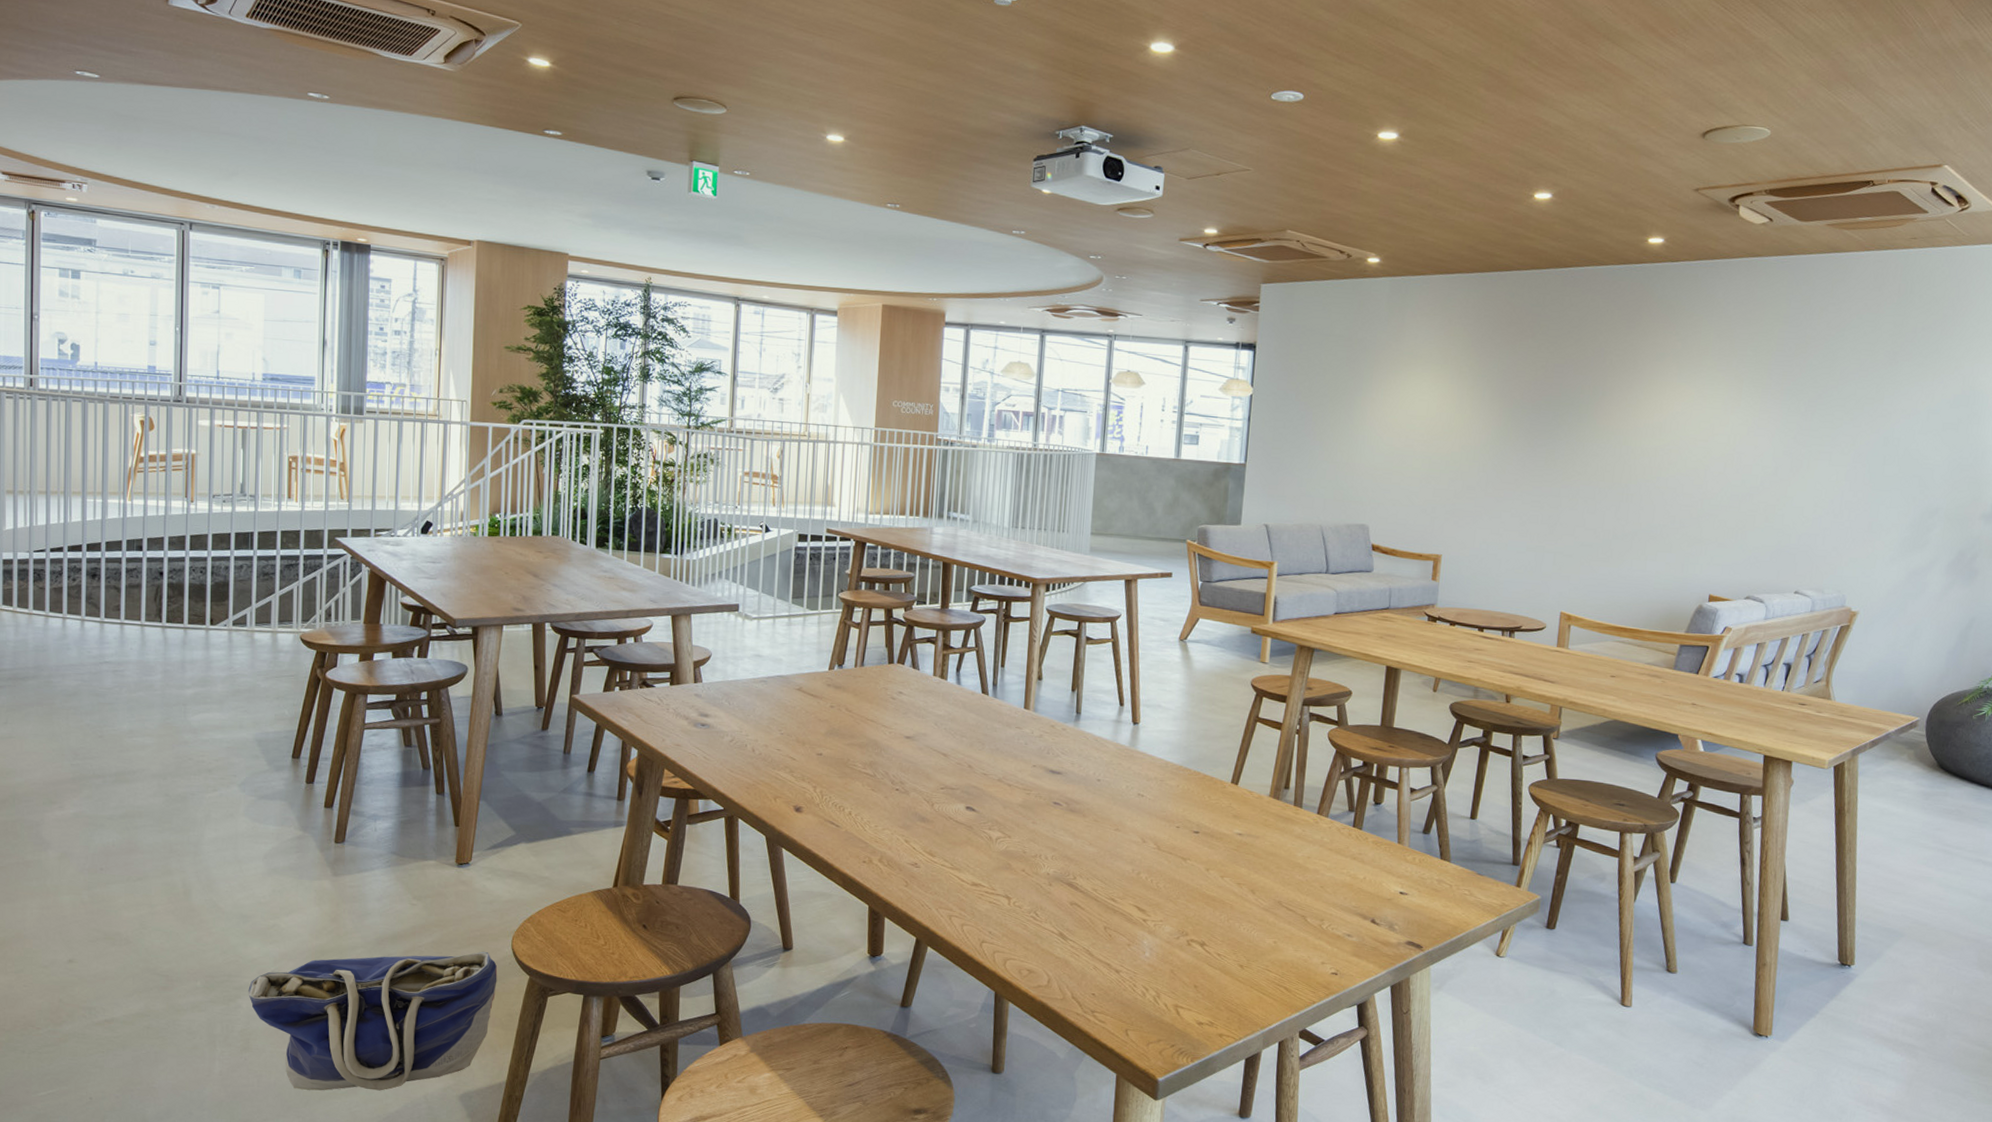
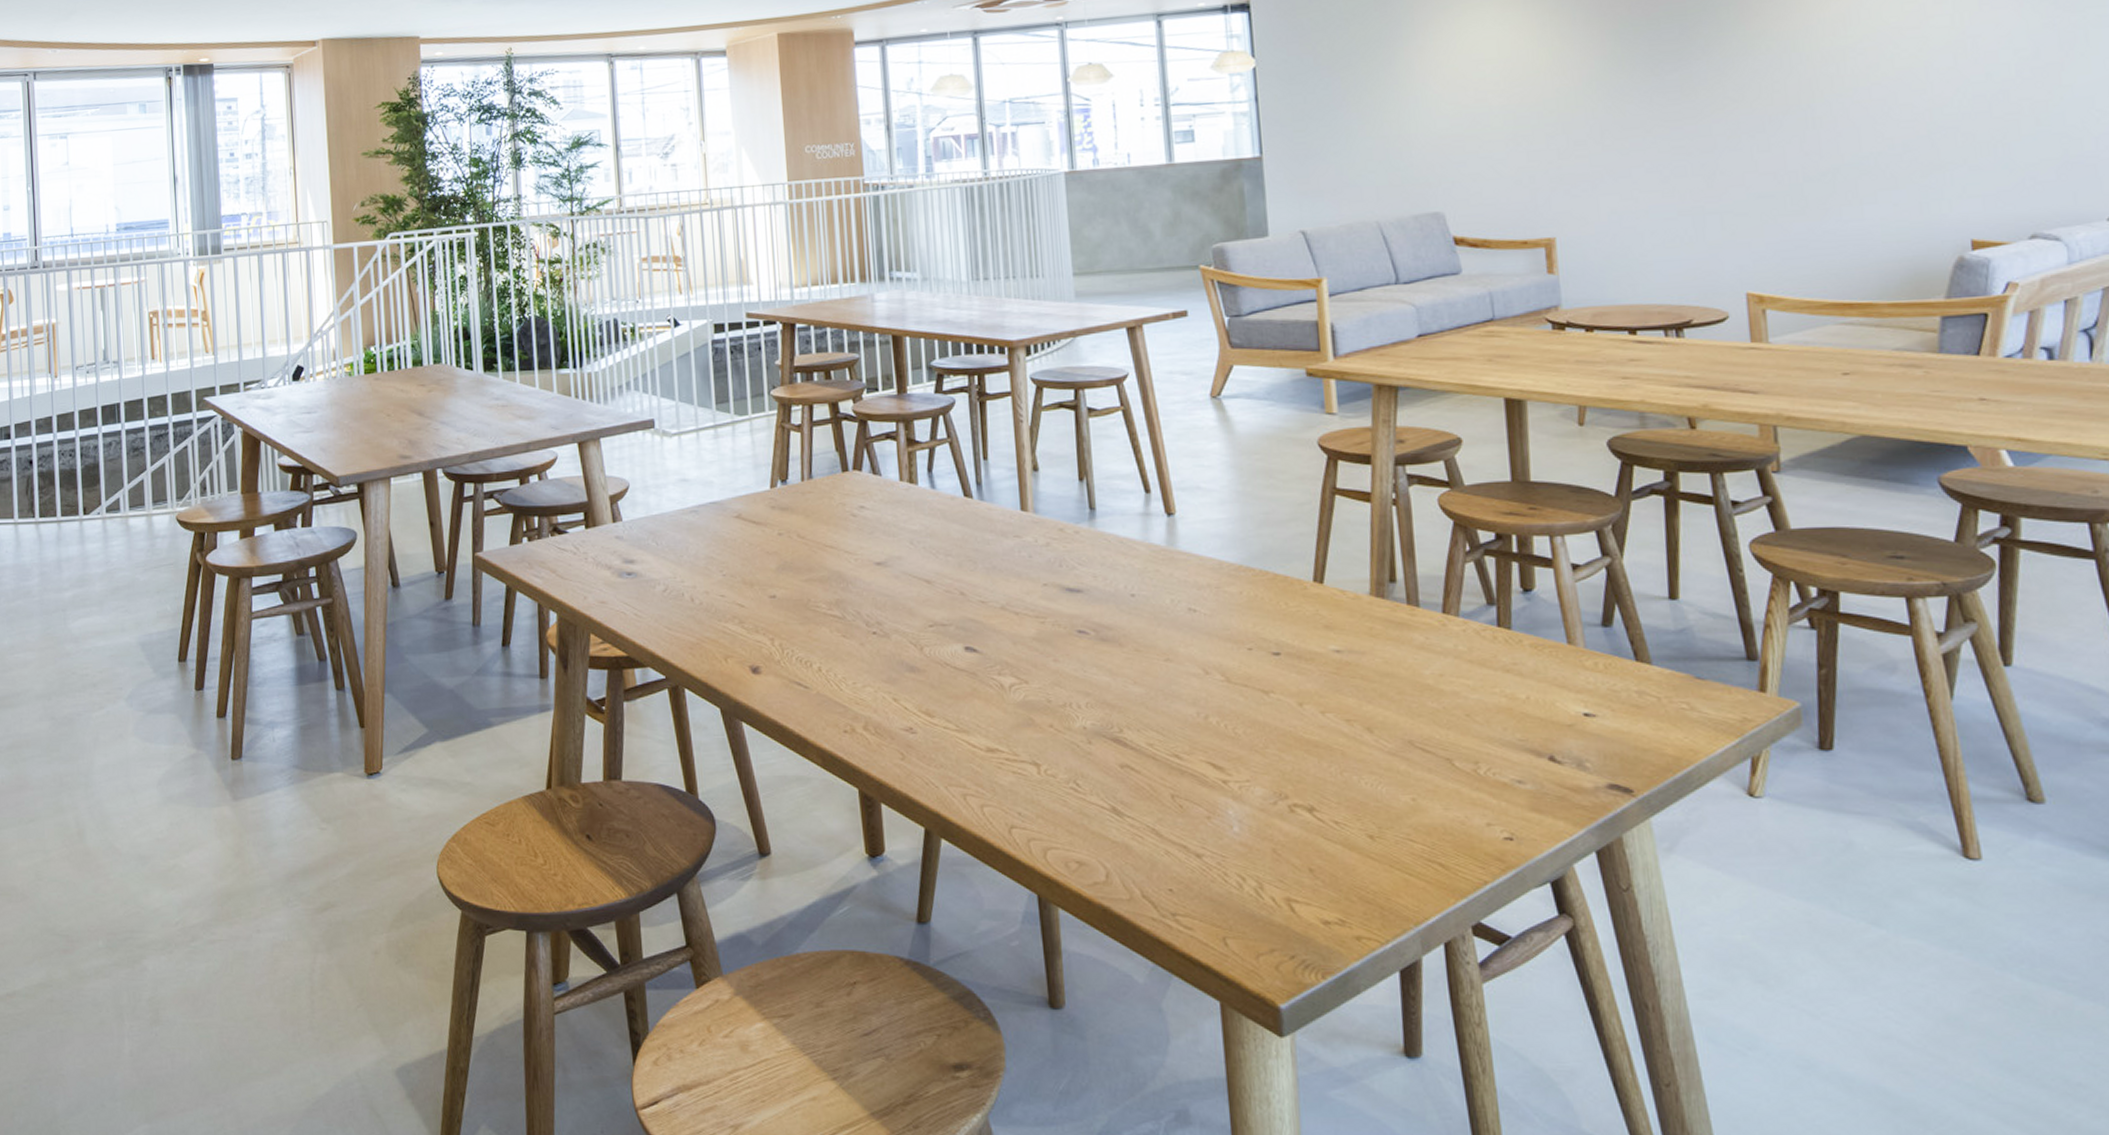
tote bag: present [248,951,498,1091] -> none [153,882,425,1071]

